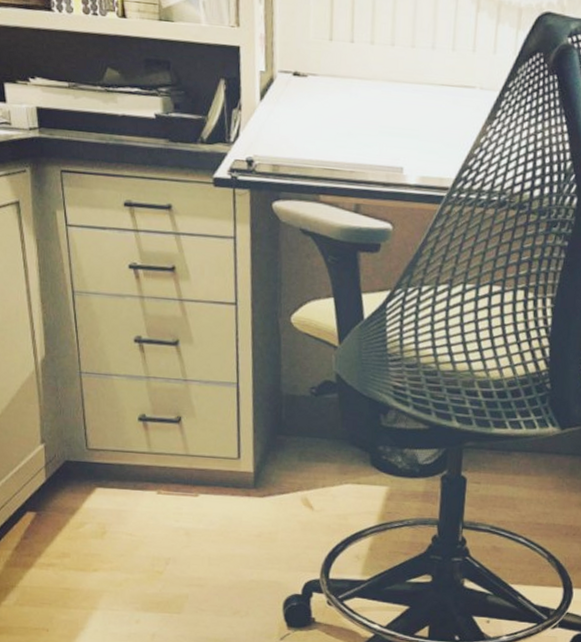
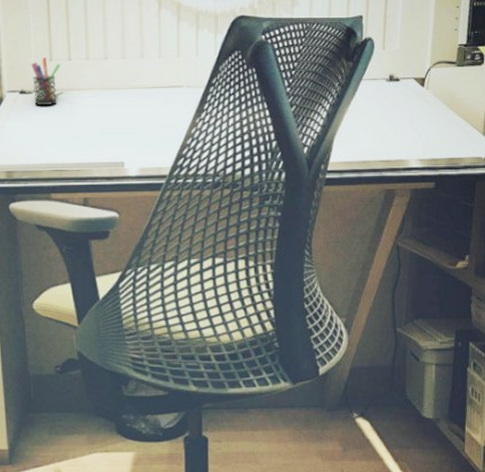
pen holder: none [308,36,341,93] -> present [31,57,60,105]

